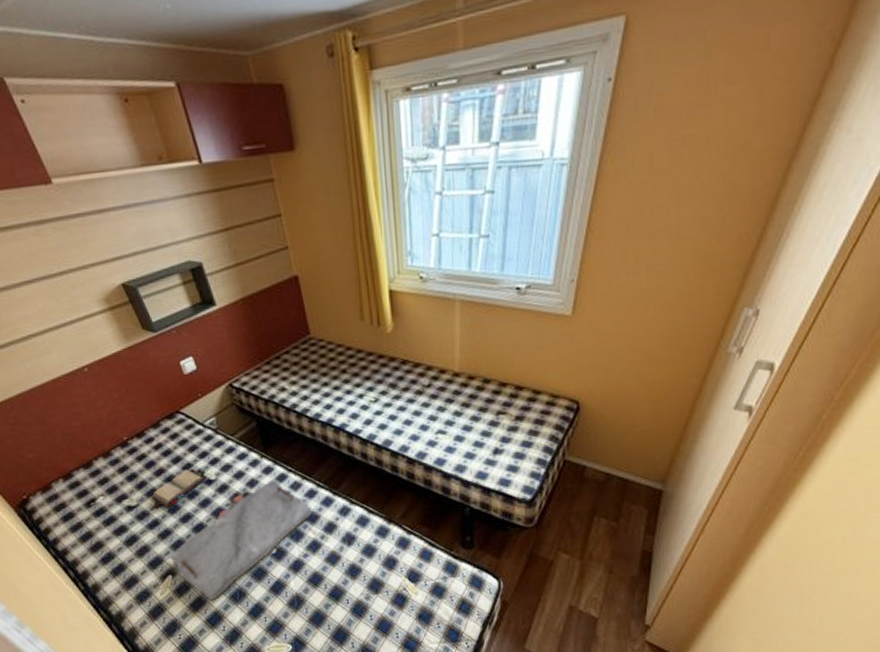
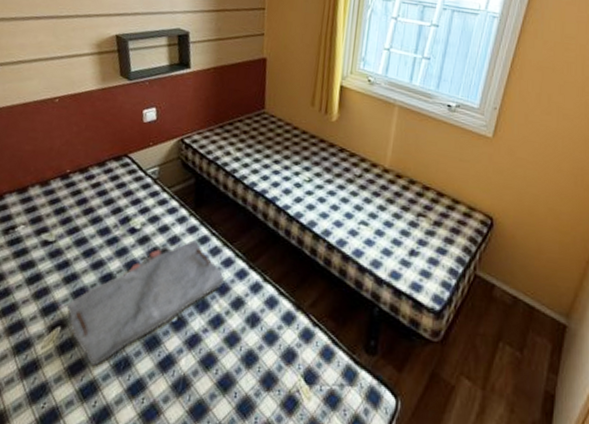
hardback book: present [151,469,208,509] -> none [70,213,133,251]

